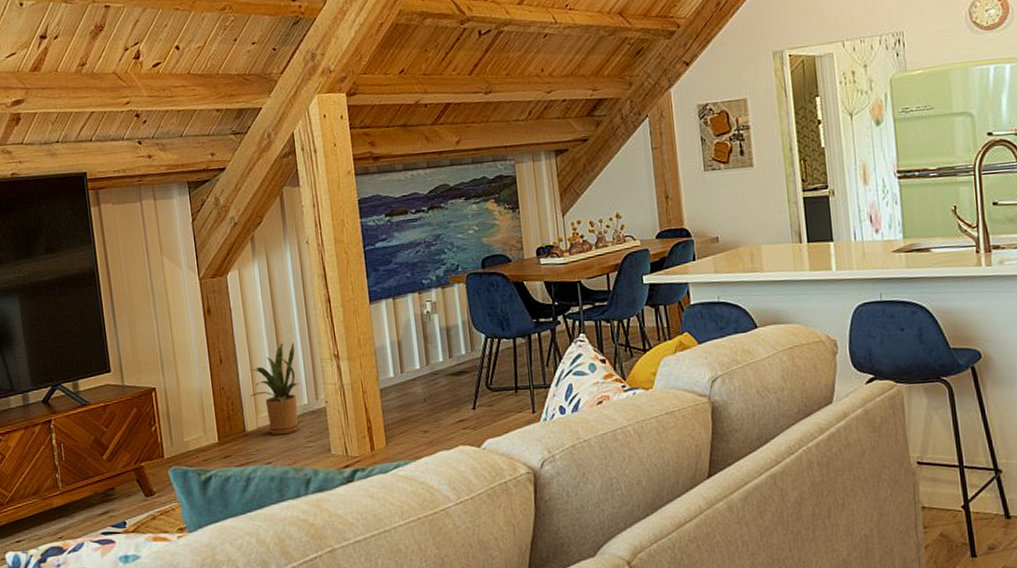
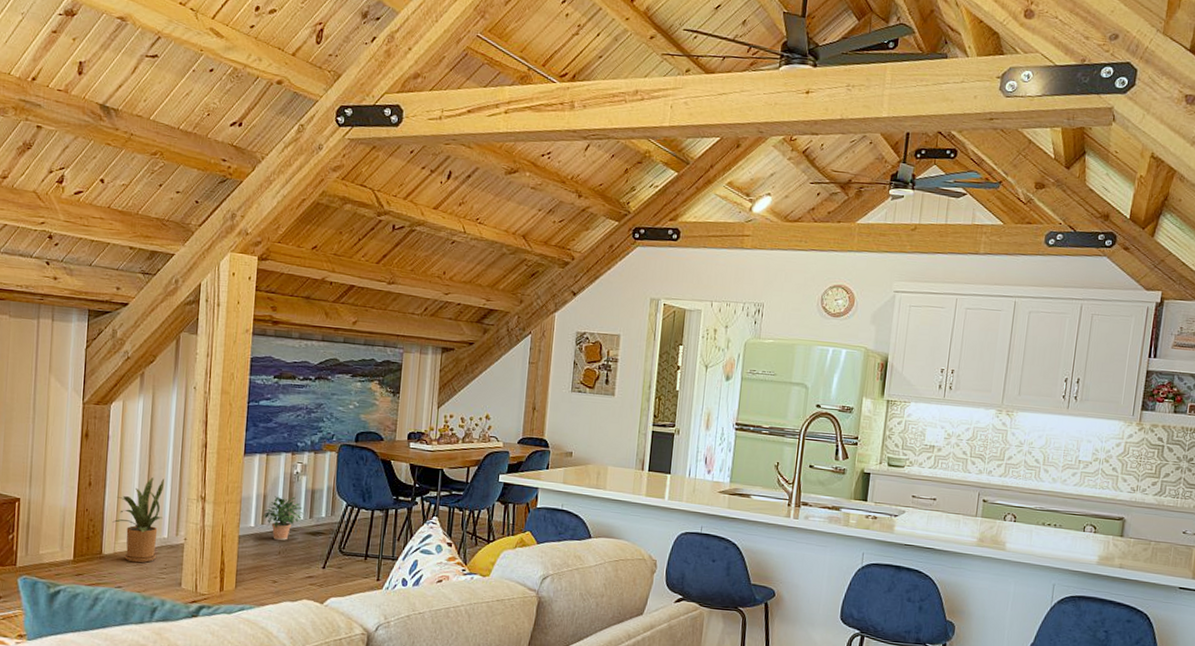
potted plant: none [400,338,443,387] -> present [262,495,305,540]

